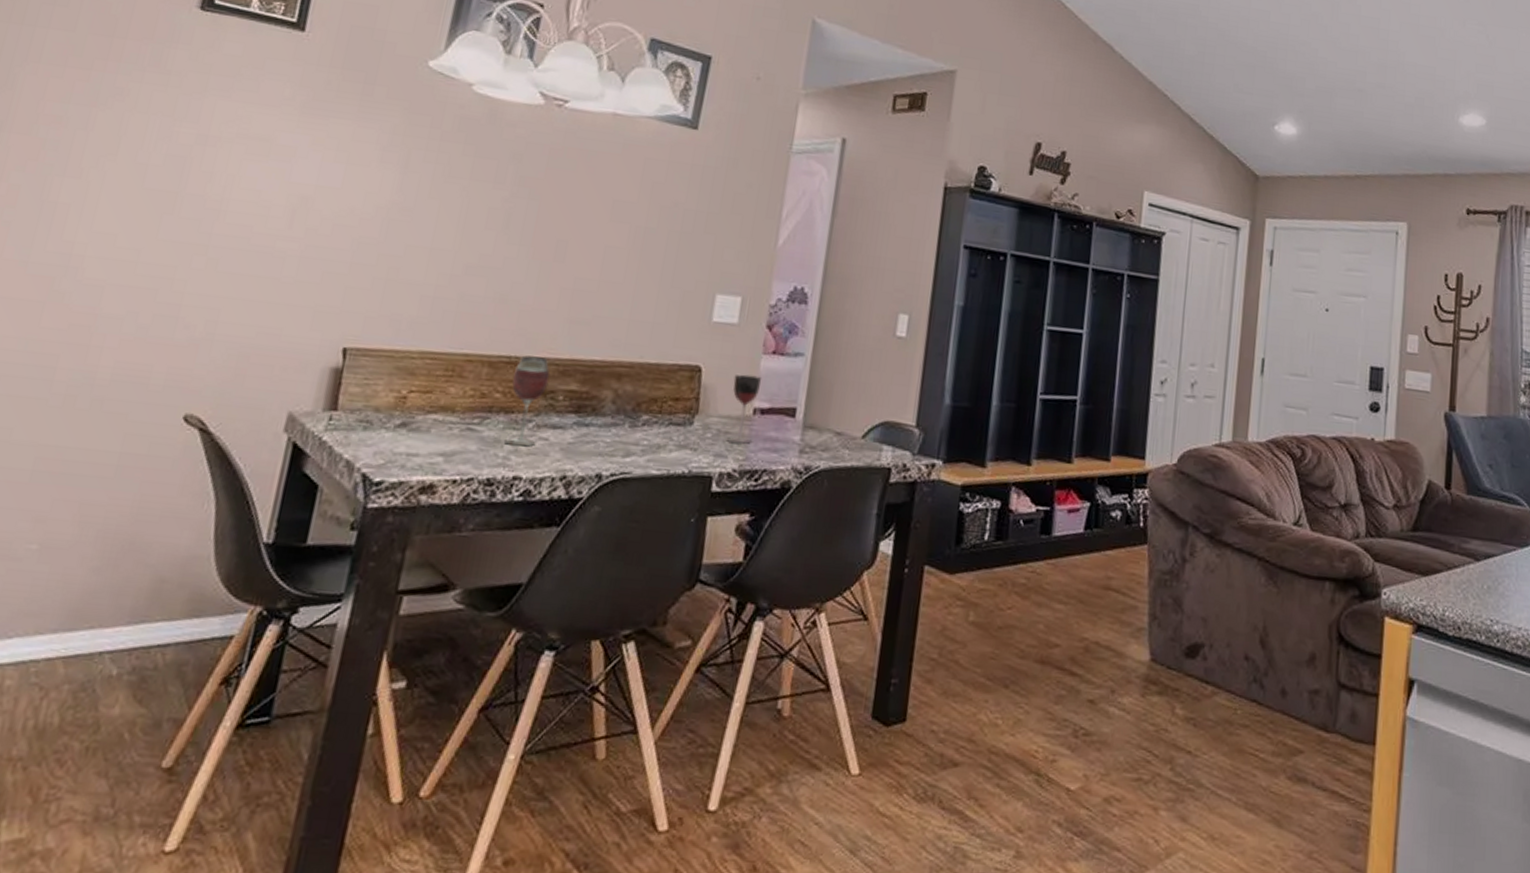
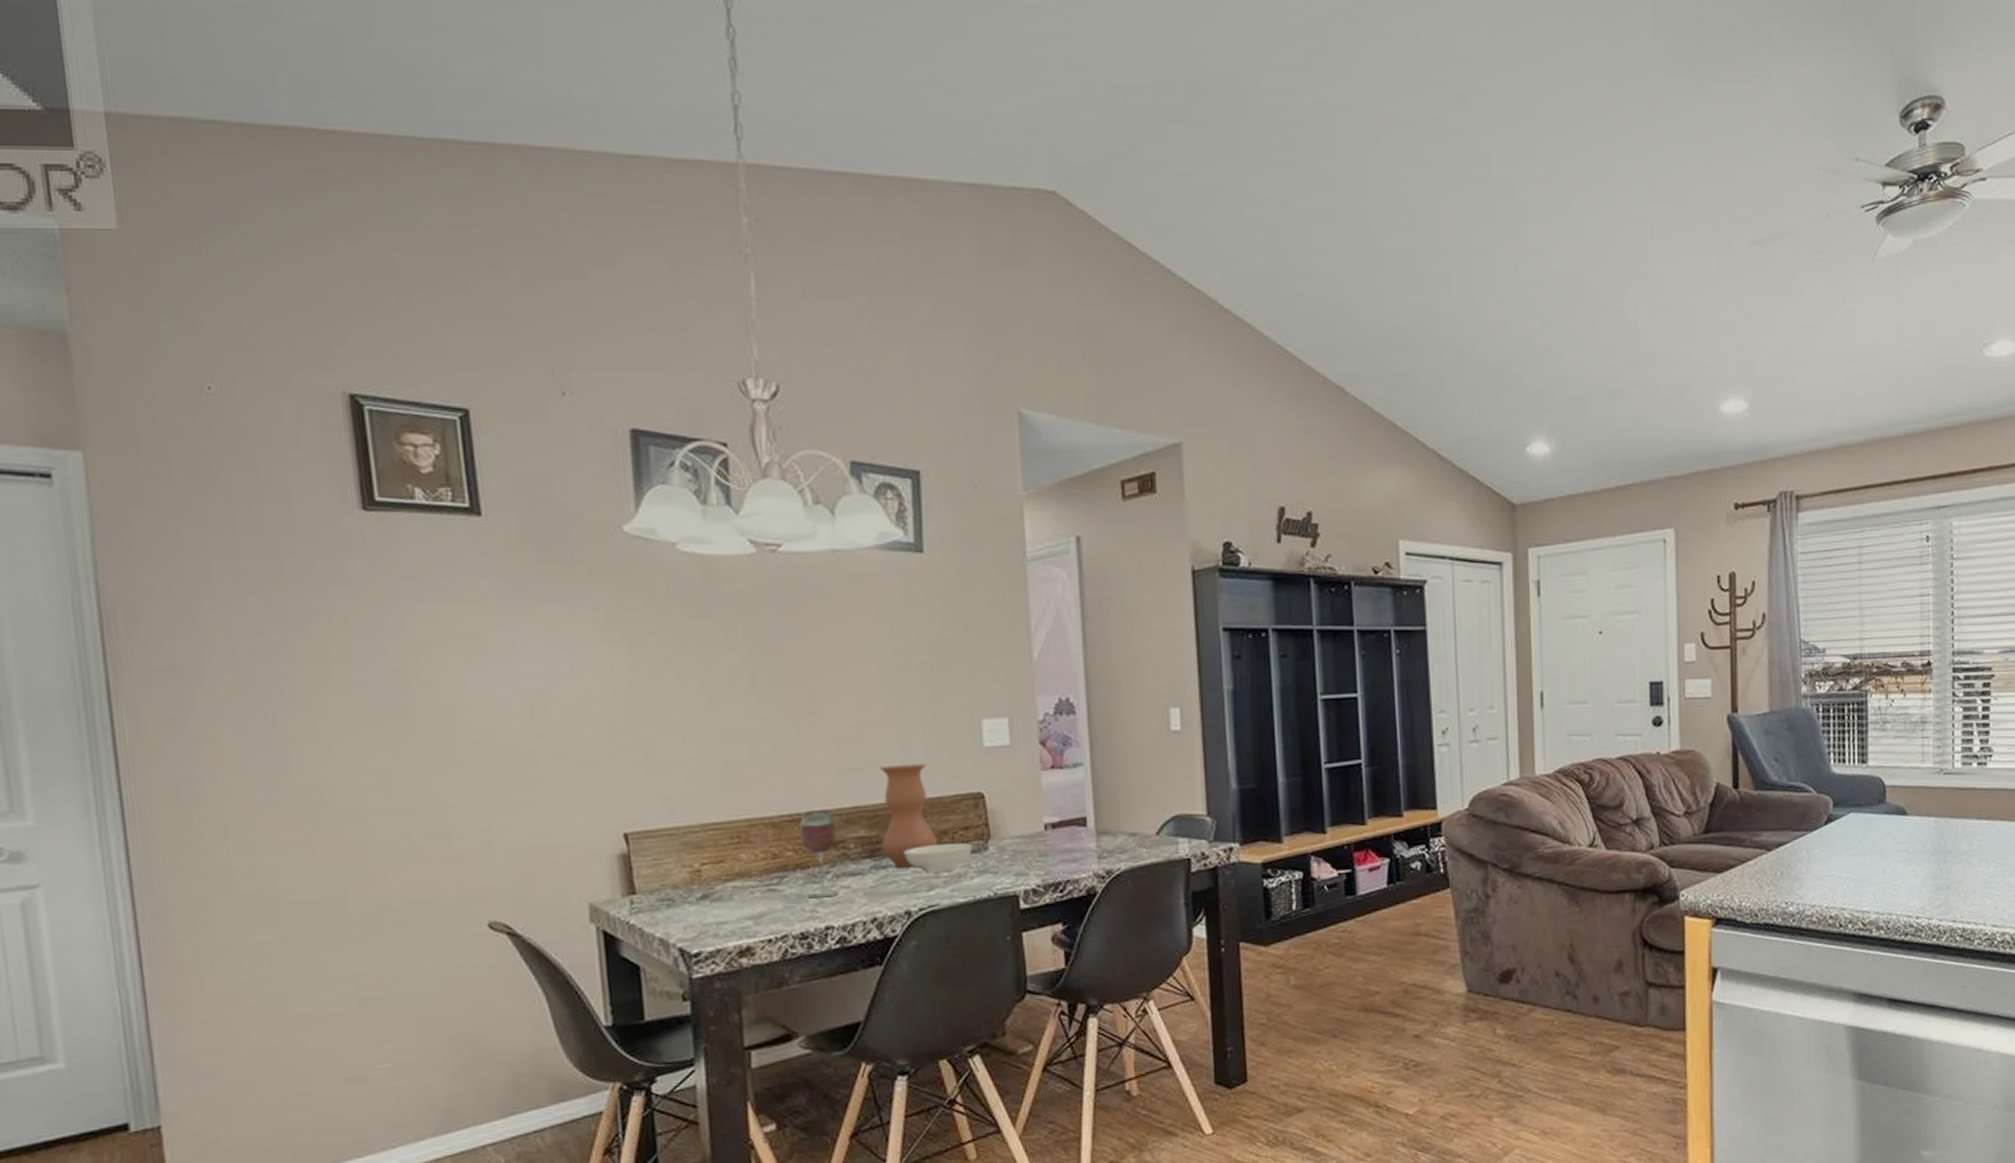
vase: none [589,324,653,430] -> present [878,763,938,868]
bowl: none [609,409,679,441] -> present [903,842,973,873]
wineglass: present [727,374,762,444] -> none [1018,792,1050,860]

